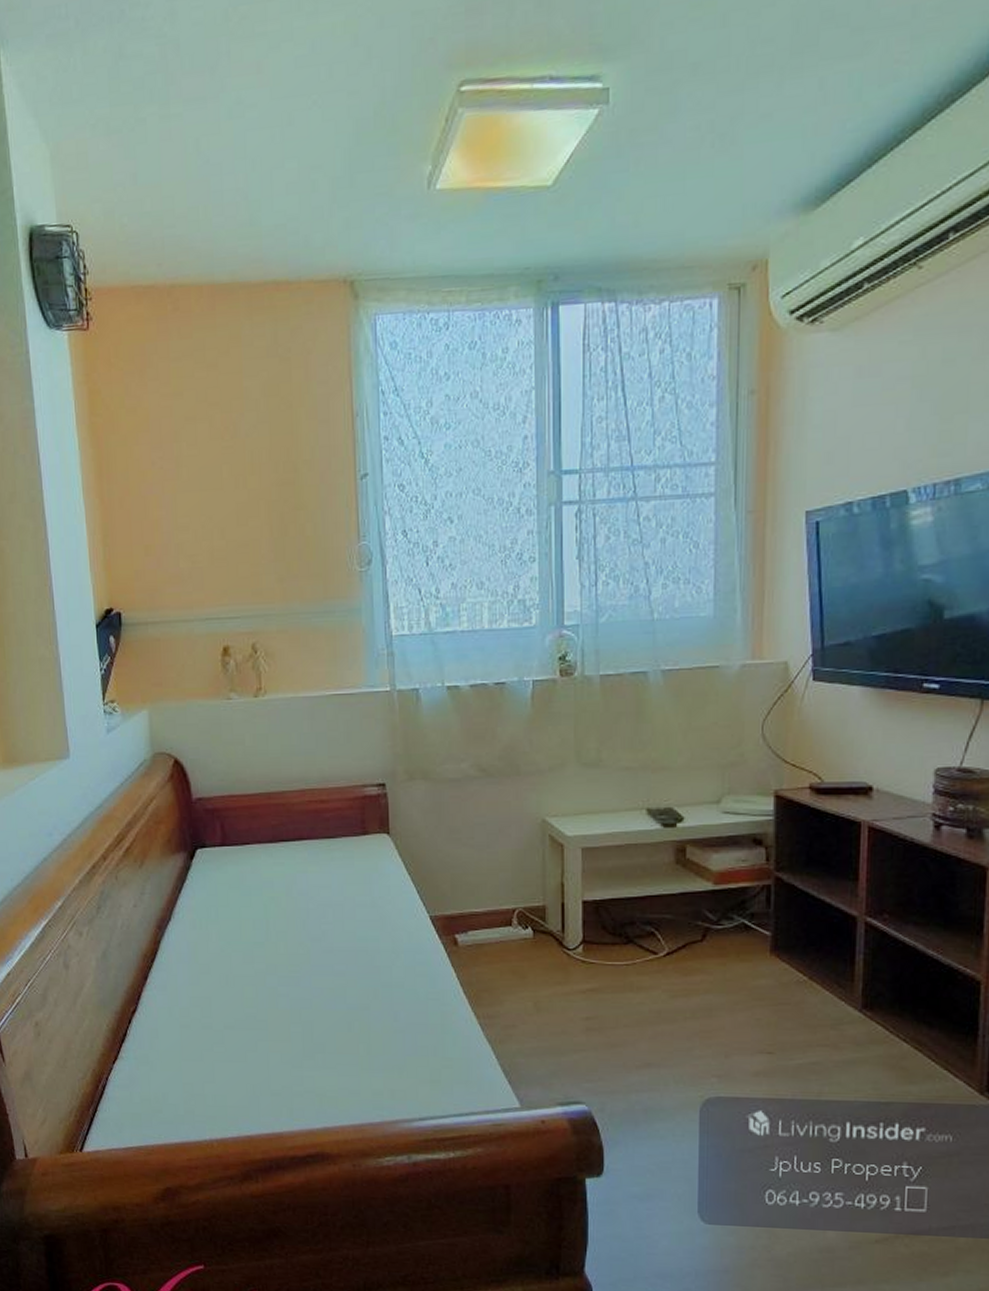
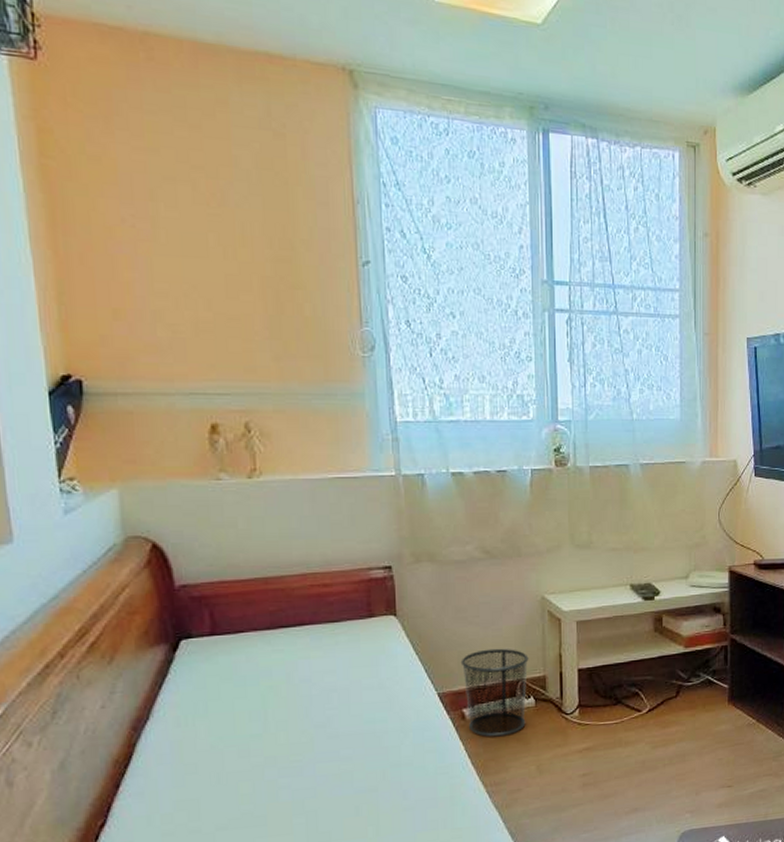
waste bin: none [453,873,527,967] -> present [460,648,529,737]

